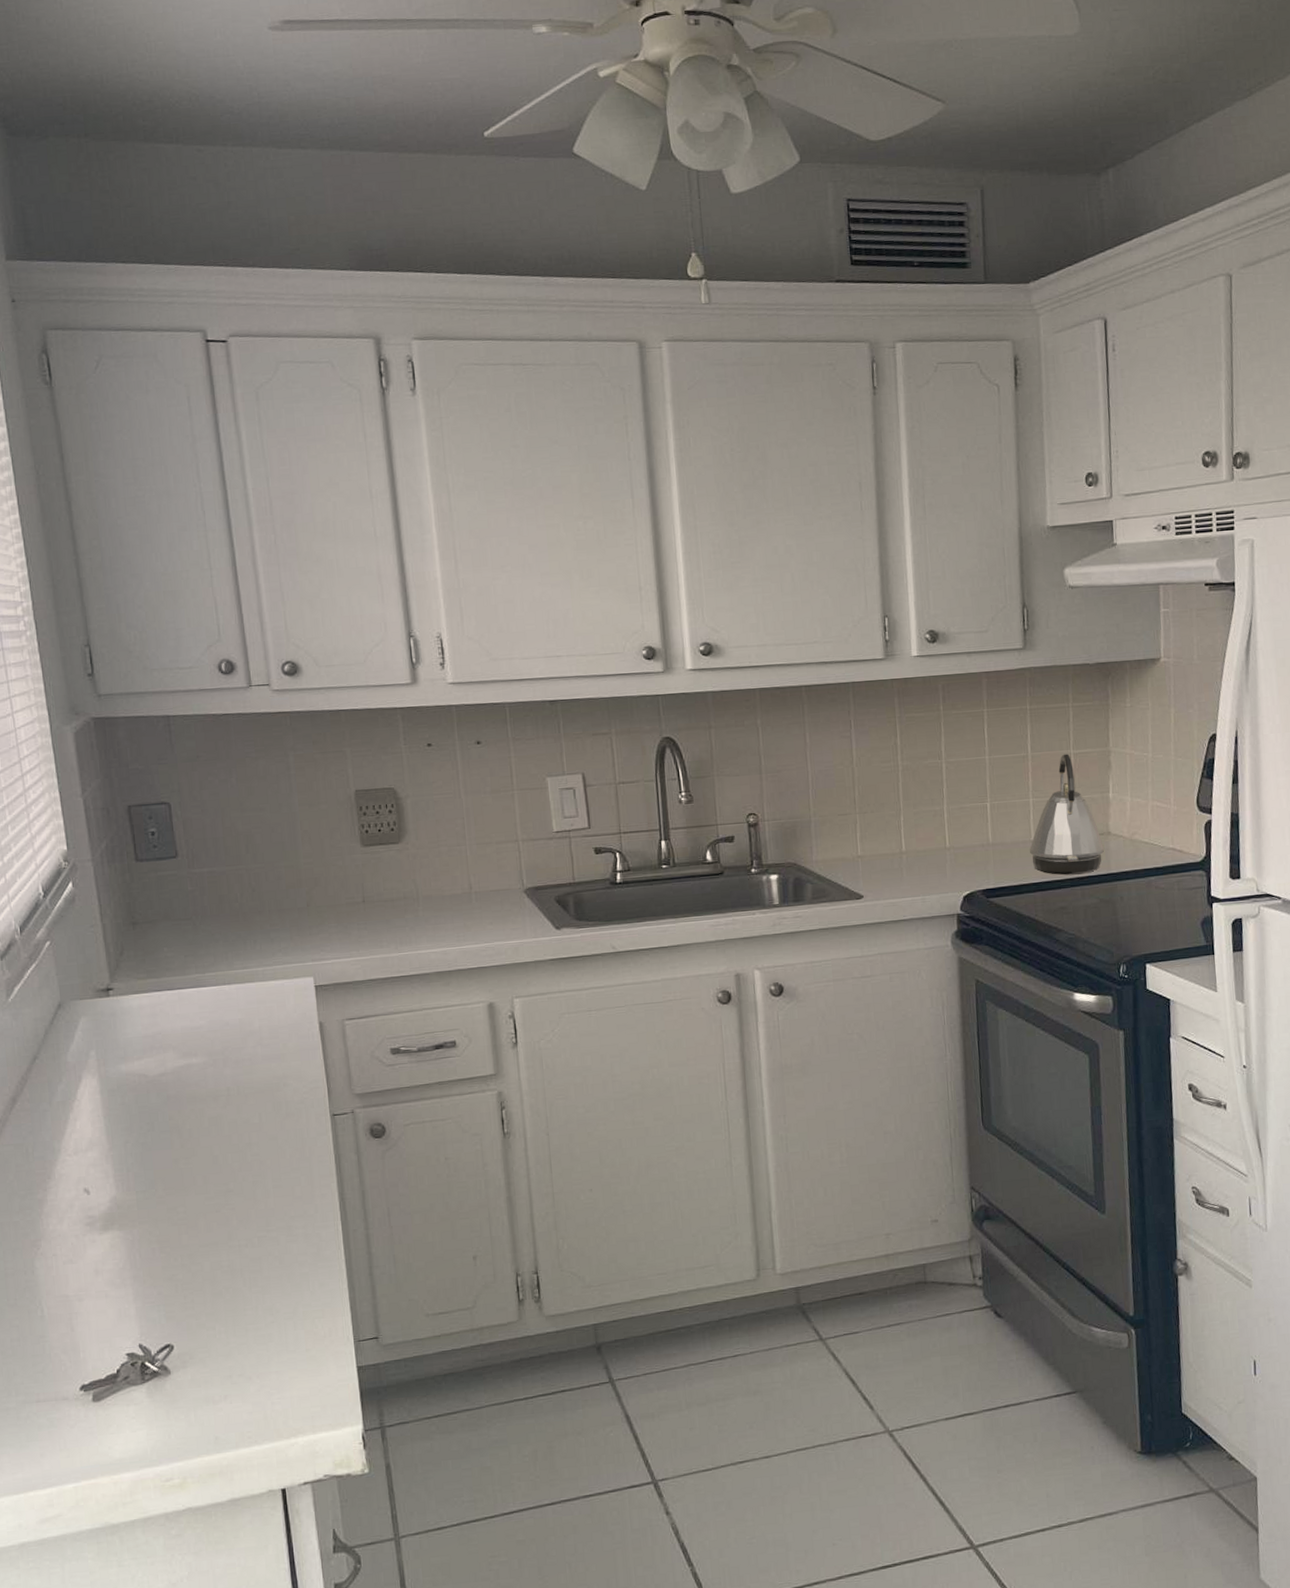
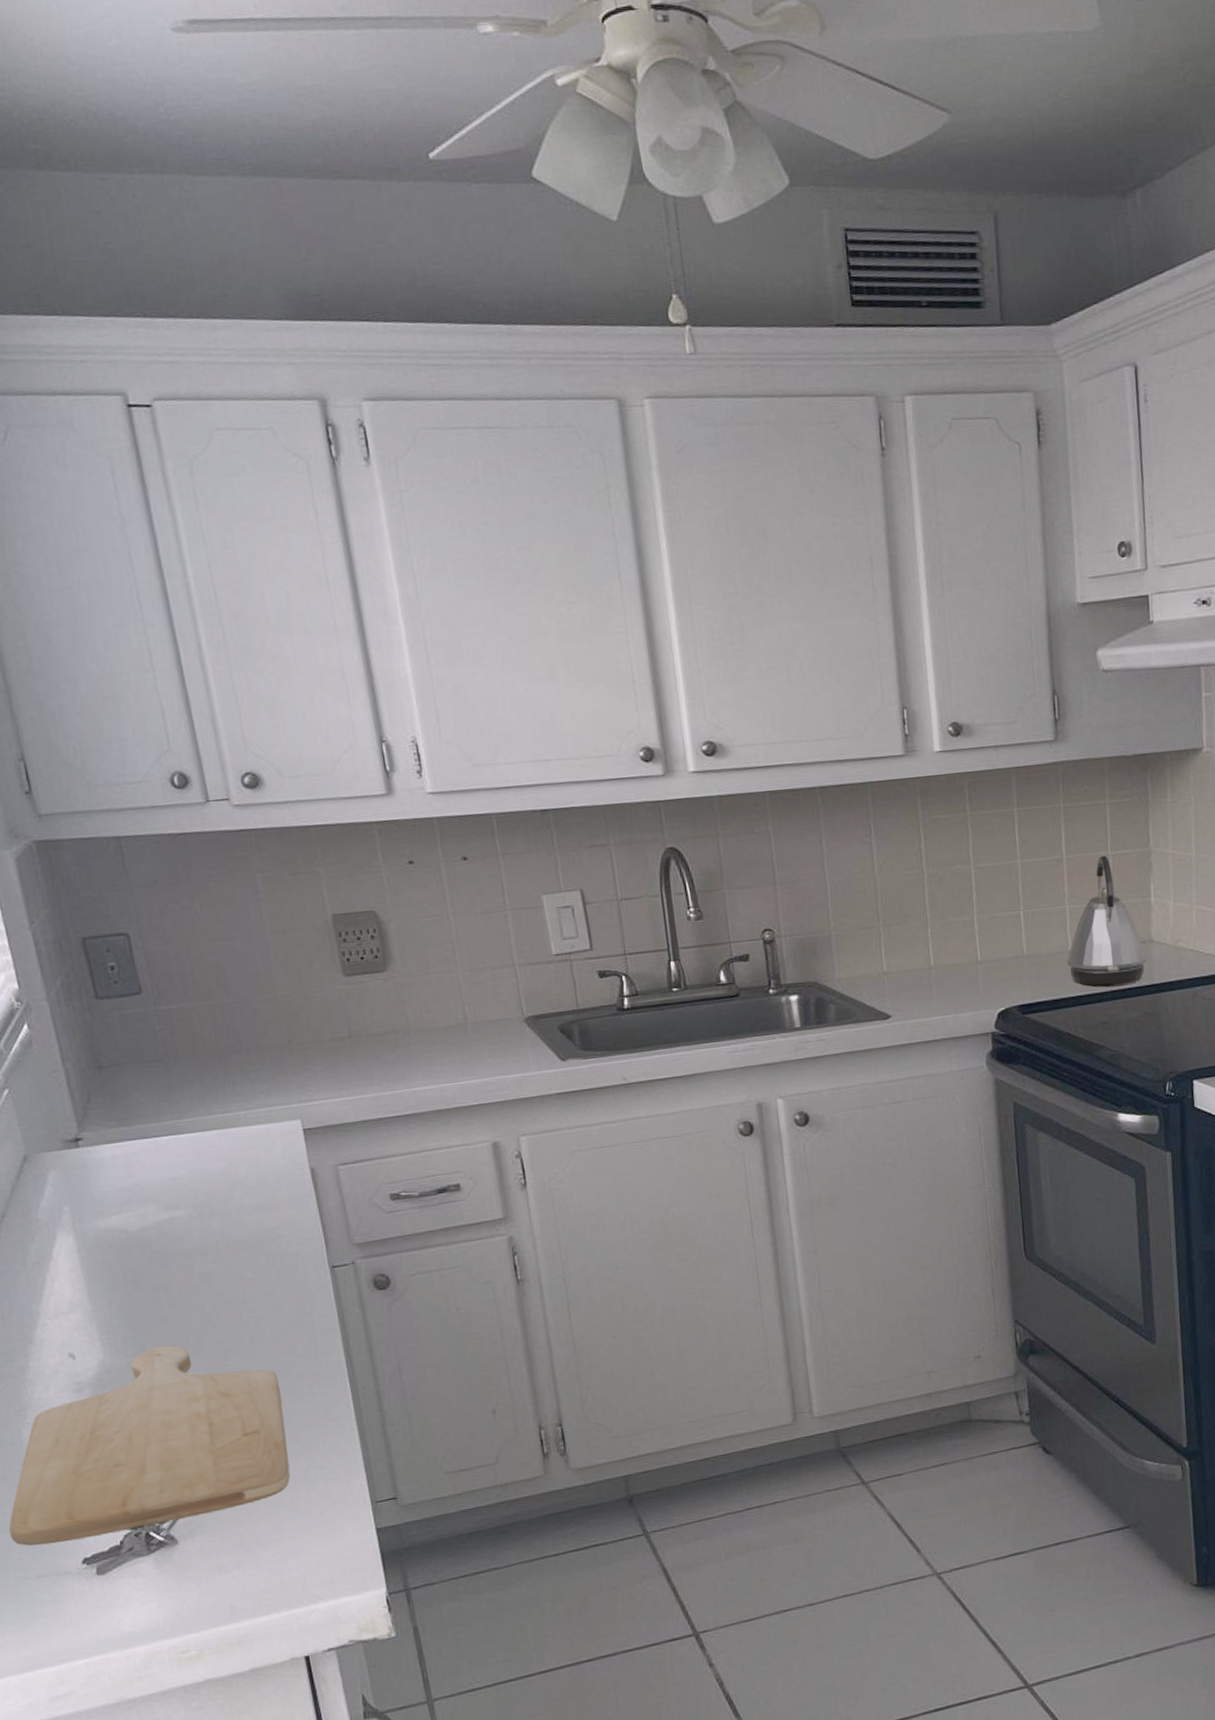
chopping board: none [15,1184,280,1371] -> present [9,1345,290,1546]

